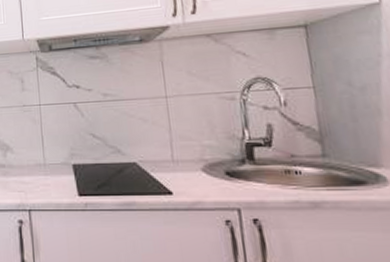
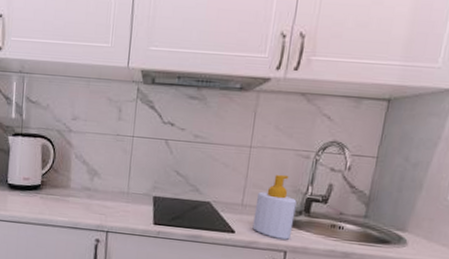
soap bottle: none [187,121,240,195] -> present [252,174,297,240]

